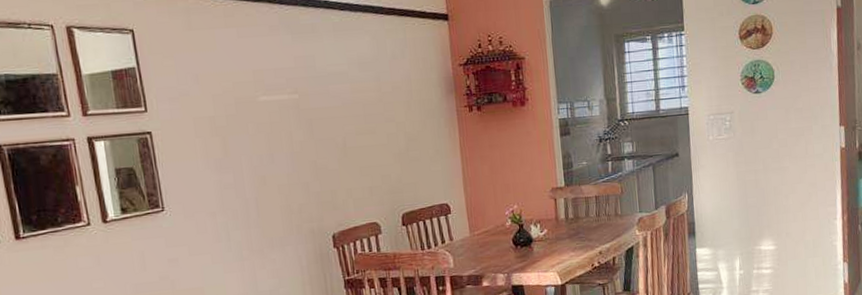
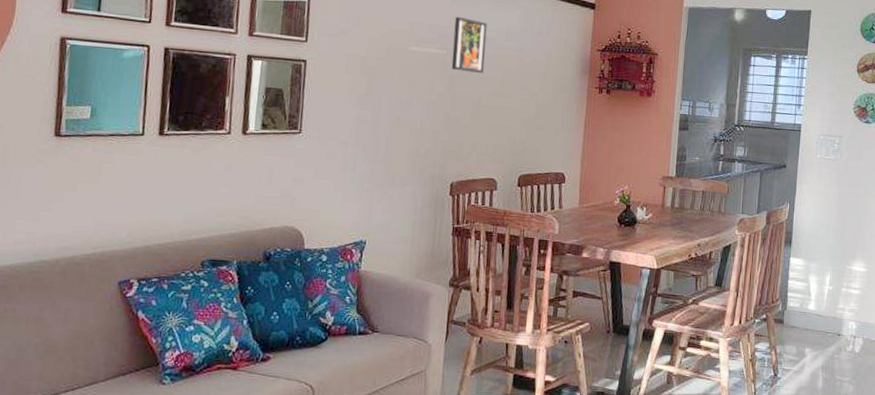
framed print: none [300,54,342,115] -> present [451,16,488,73]

